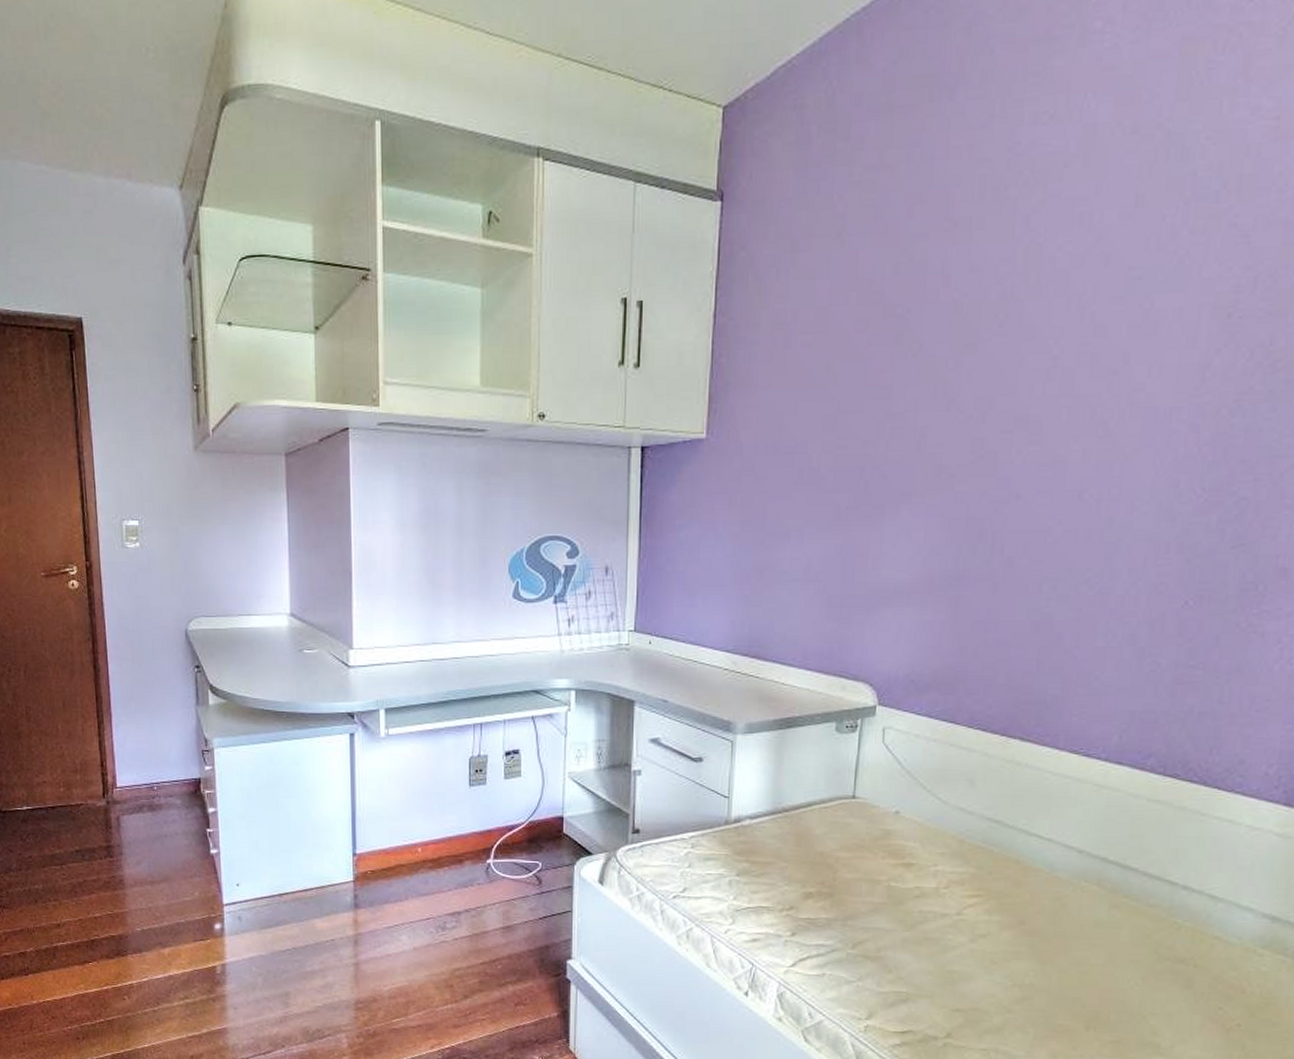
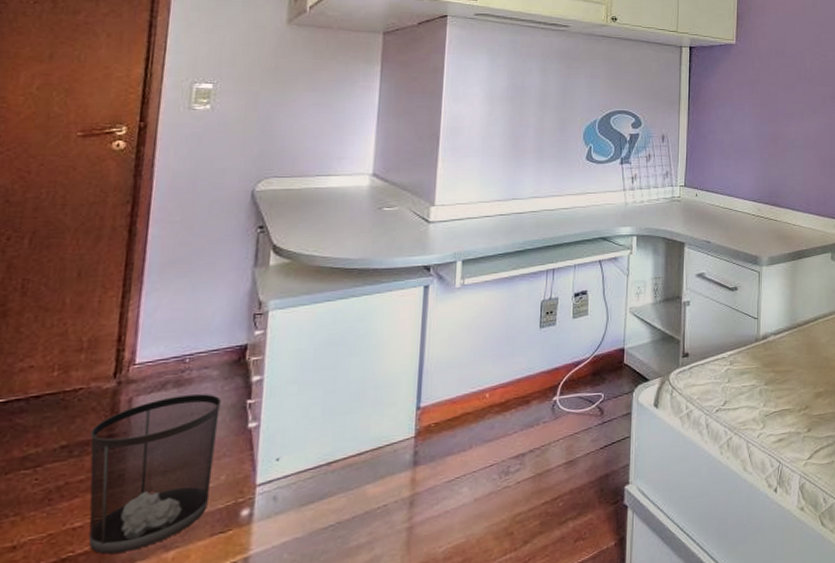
waste bin: none [94,819,188,943] -> present [88,394,221,555]

